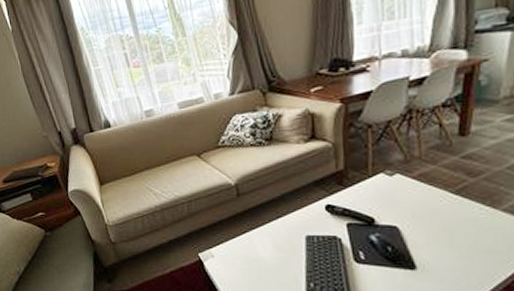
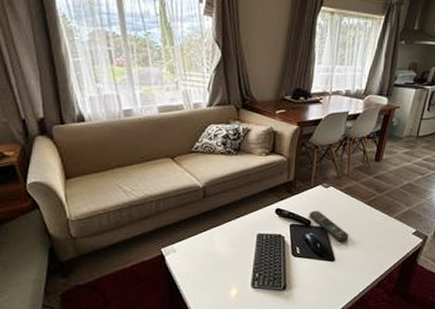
remote control: none [370,205,433,244] -> present [308,210,349,242]

